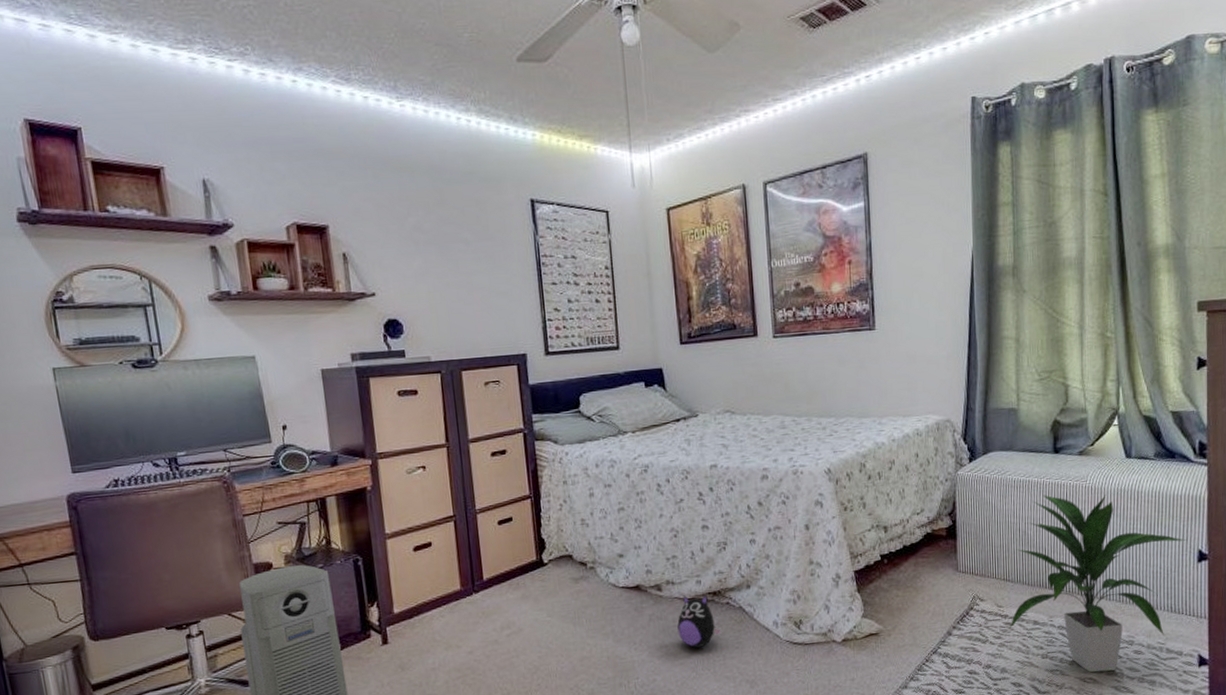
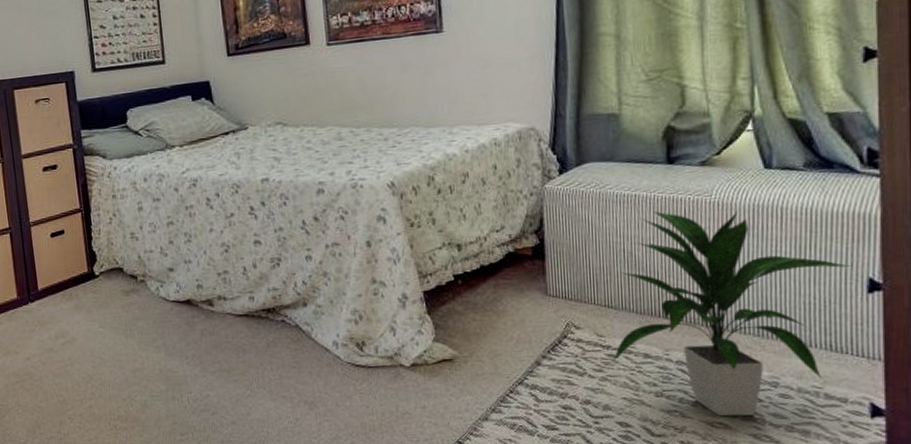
plush toy: present [677,594,723,649] -> none [230,311,278,366]

